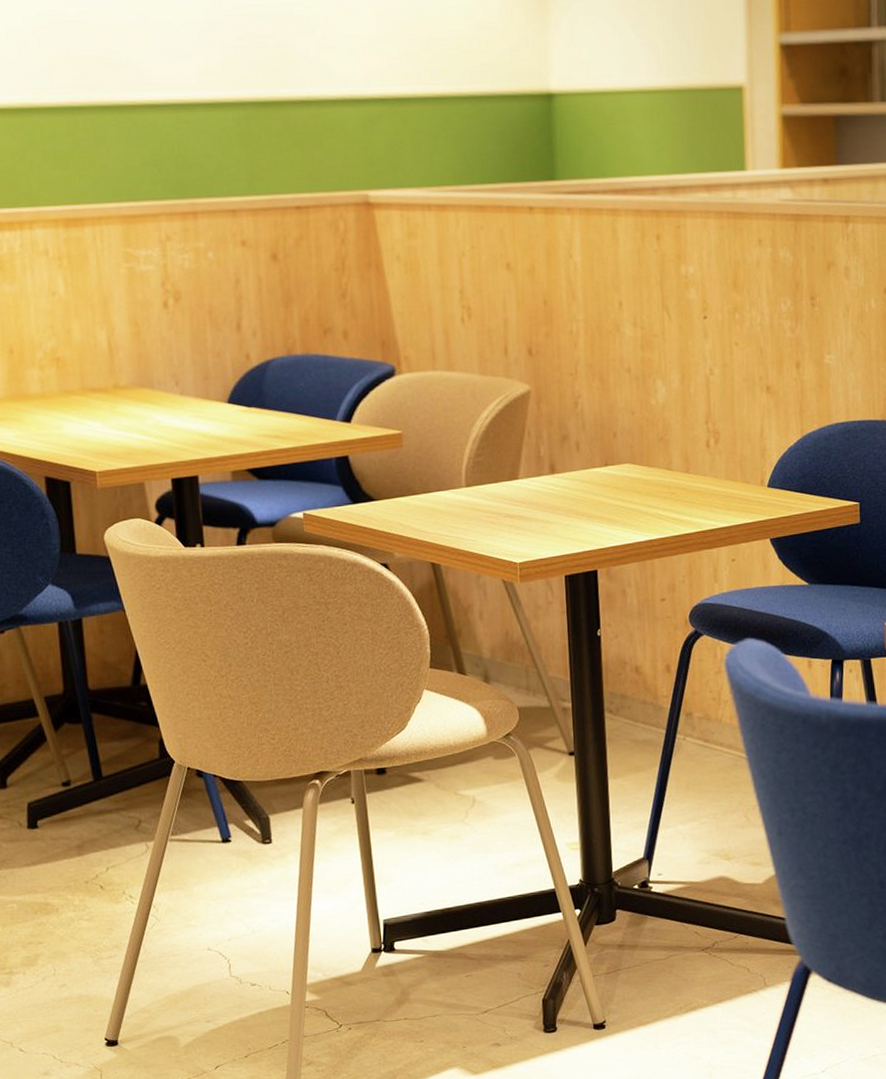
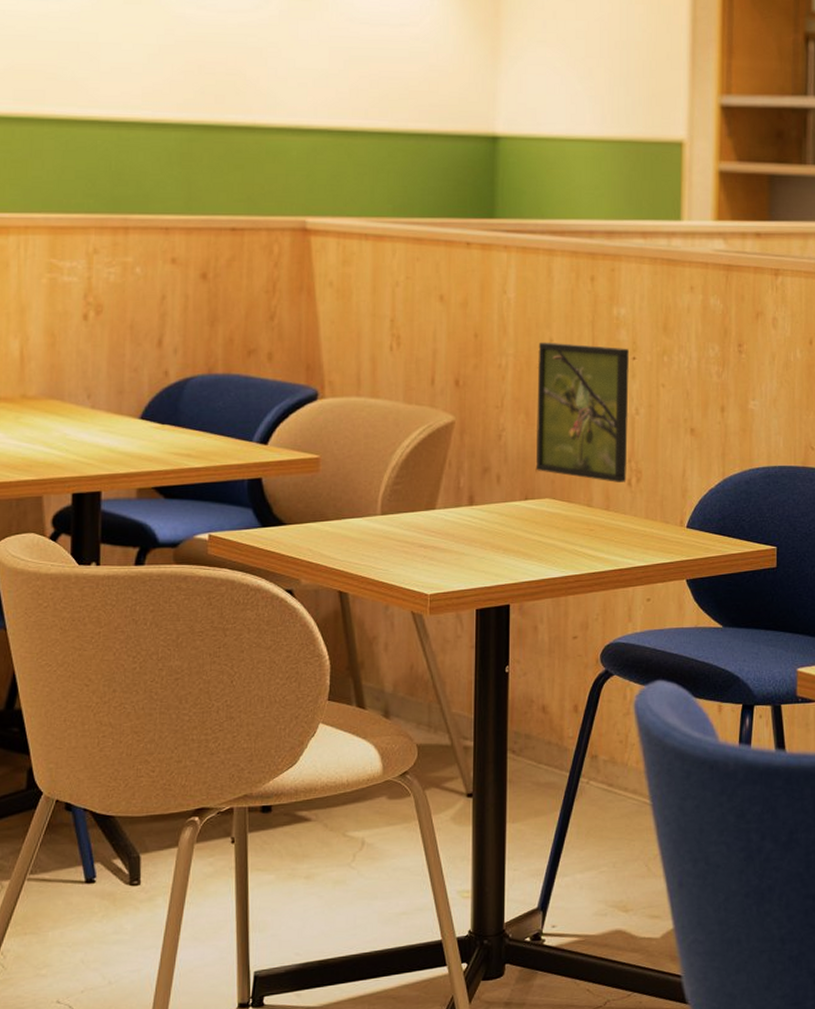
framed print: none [608,305,705,445] -> present [535,342,629,482]

